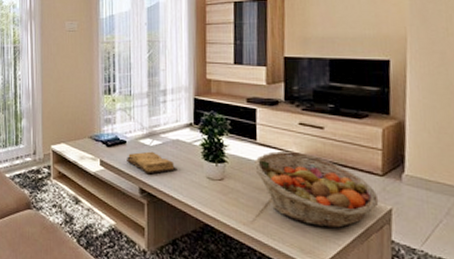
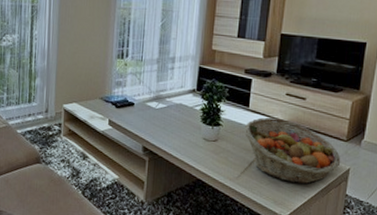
diary: present [127,151,178,175] -> none [133,113,178,135]

